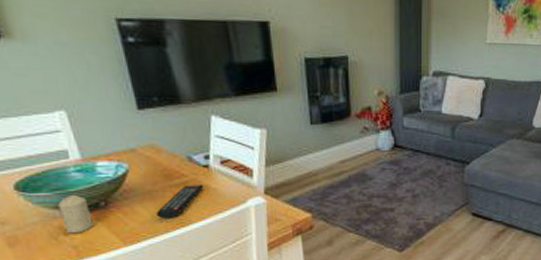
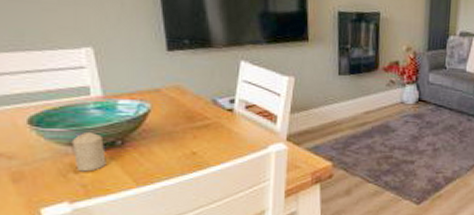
remote control: present [156,185,204,219] -> none [174,128,226,160]

